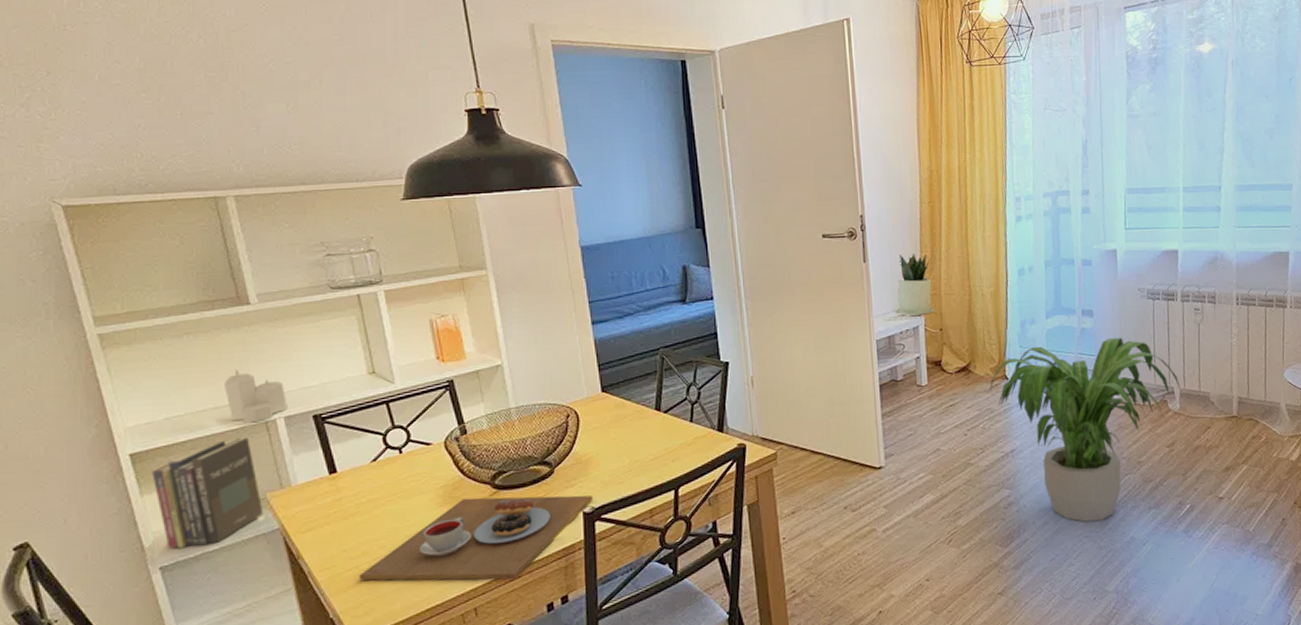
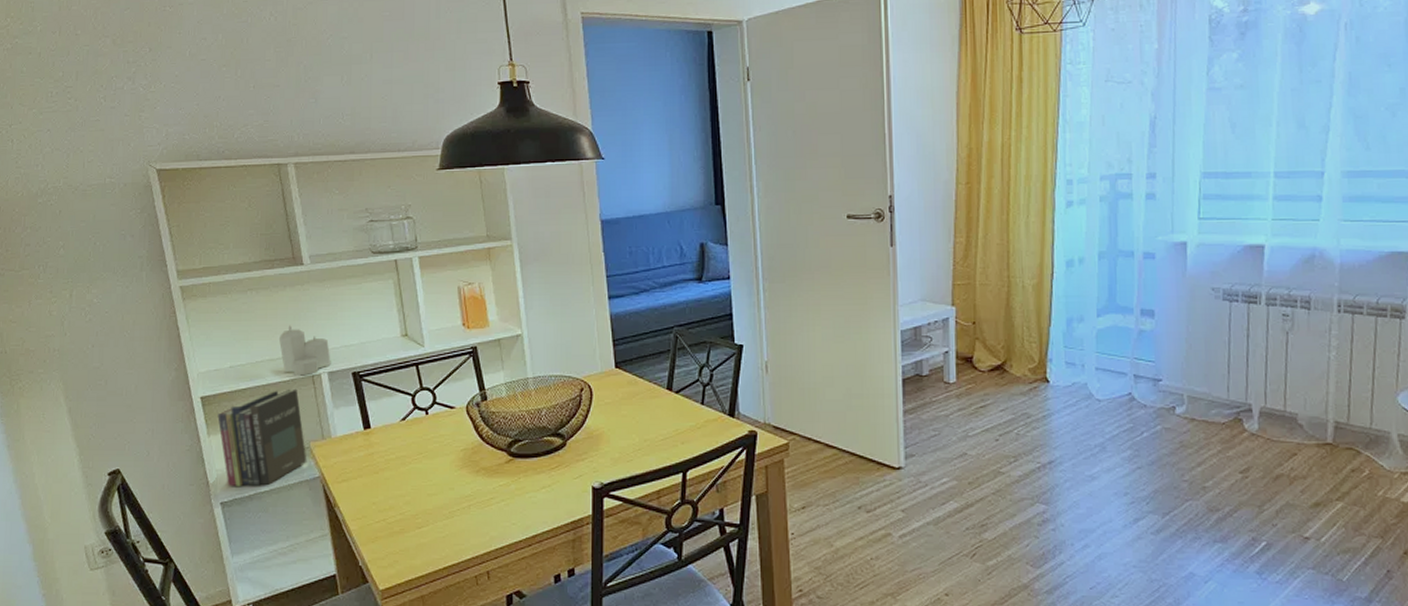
place setting: present [359,495,594,581] -> none [386,463,603,548]
planter: present [894,254,935,316] -> none [922,239,968,307]
potted plant: present [989,337,1181,522] -> none [1026,342,1261,550]

